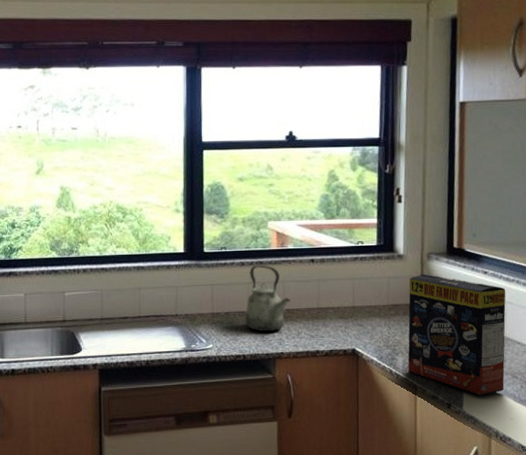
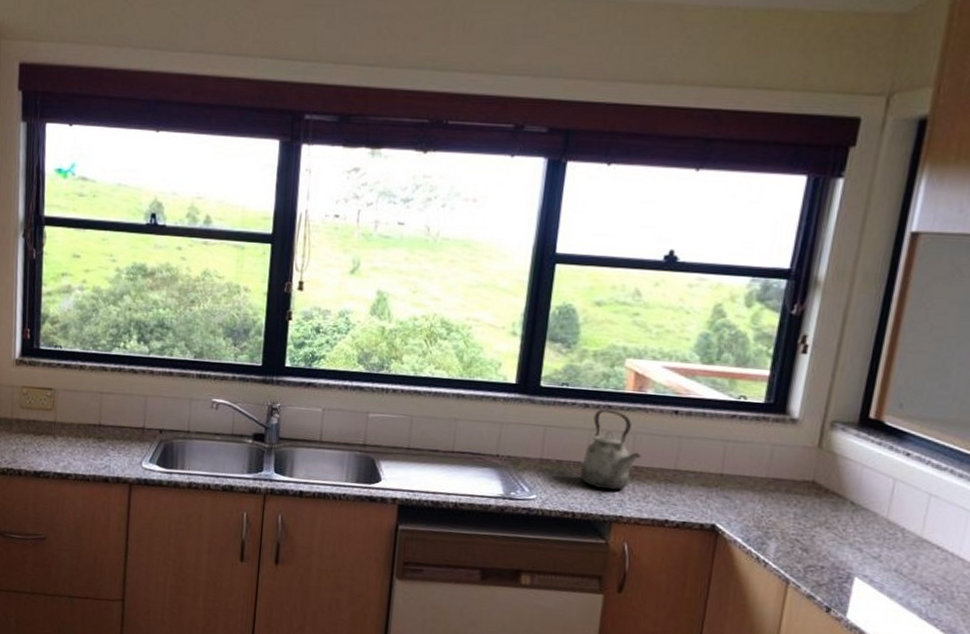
cereal box: present [408,273,506,396] -> none [781,444,933,605]

